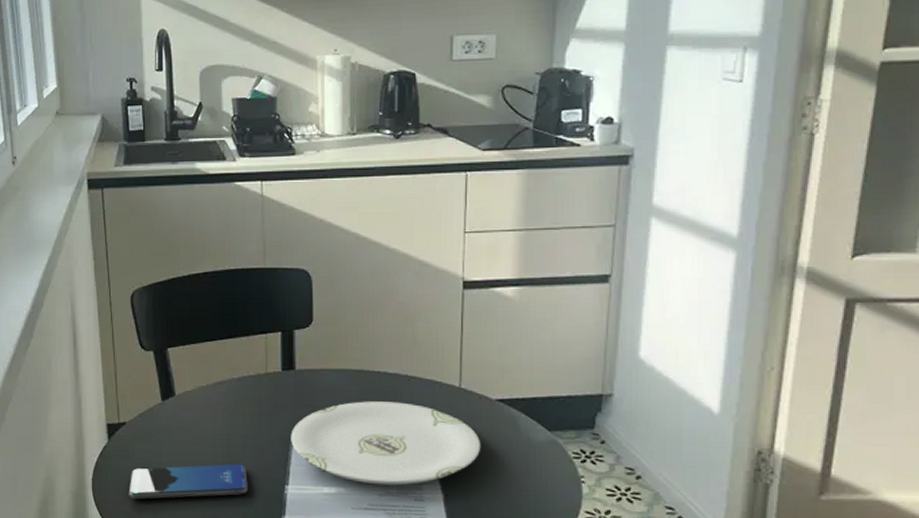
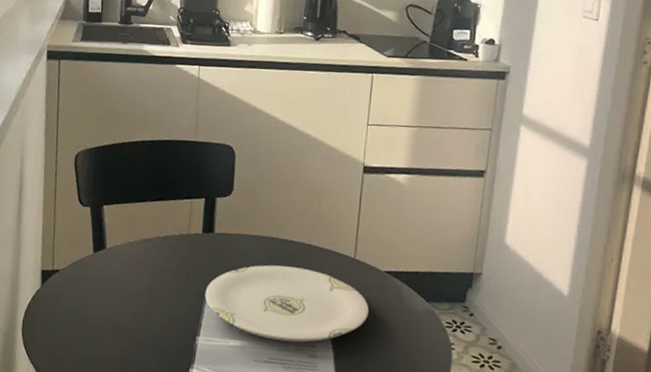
smartphone: present [128,464,248,499] -> none [55,312,164,343]

